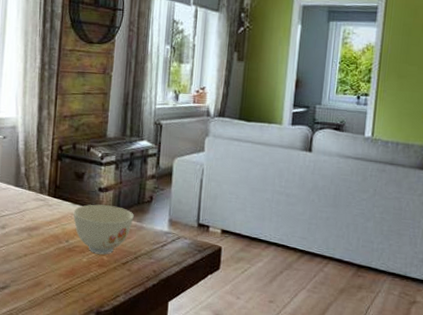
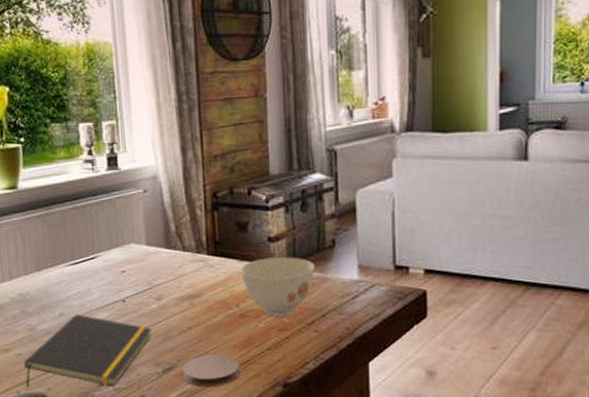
coaster: none [14,279,63,308] -> present [182,354,241,388]

